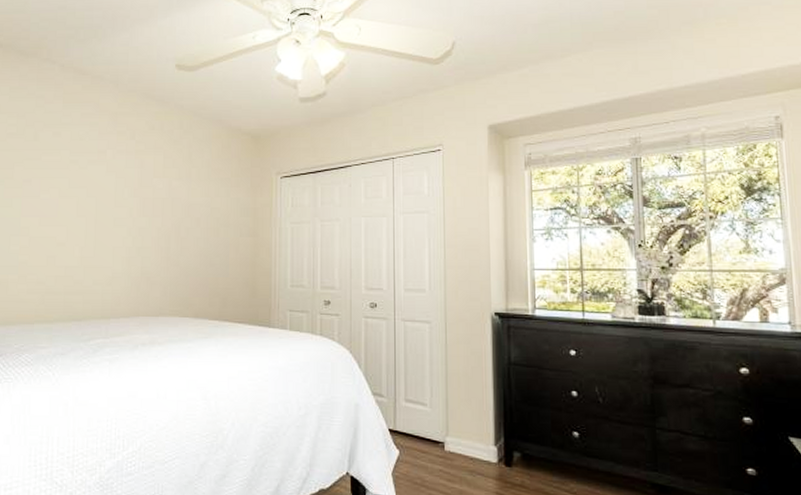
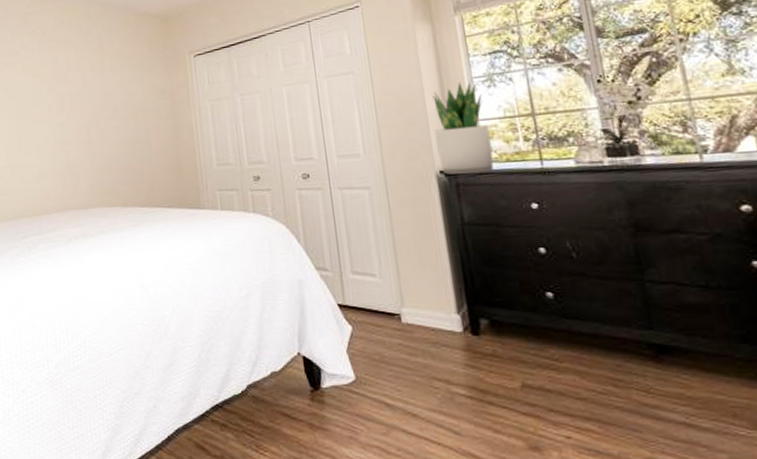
planter: none [495,232,543,319] -> present [433,81,494,175]

